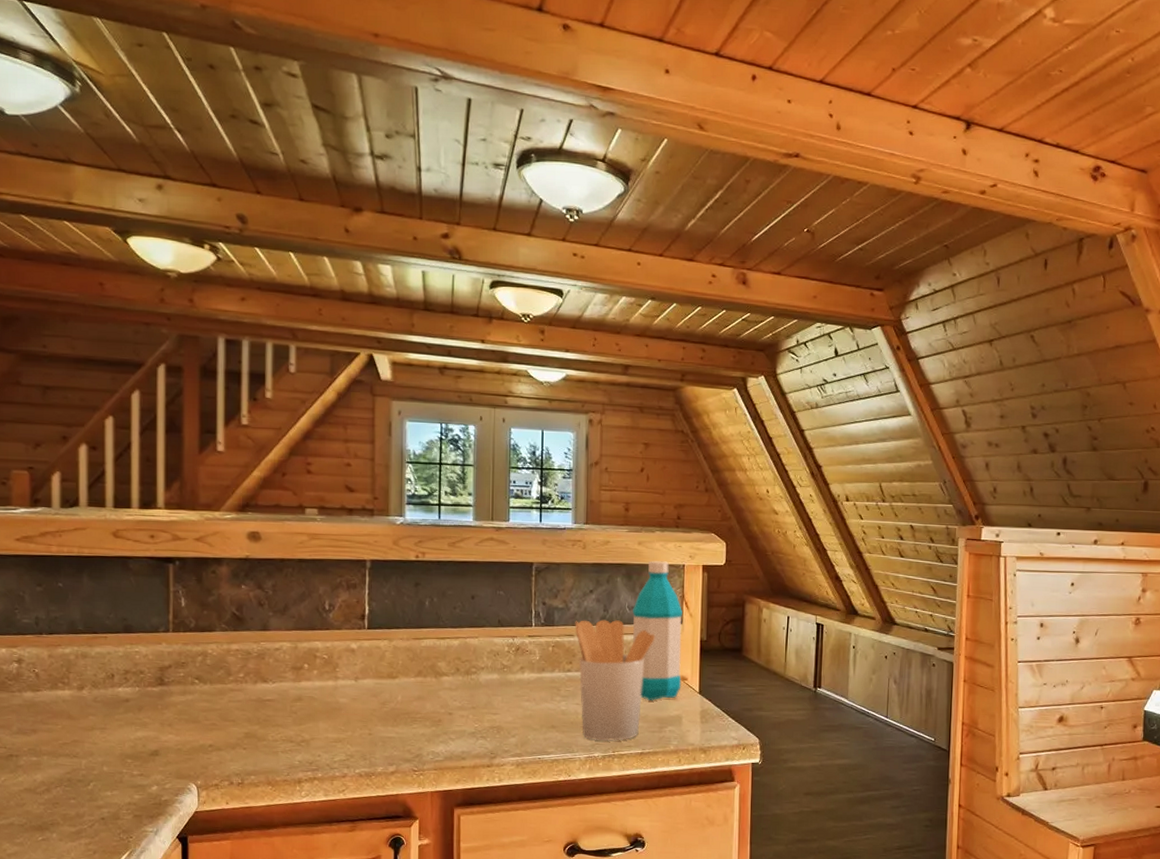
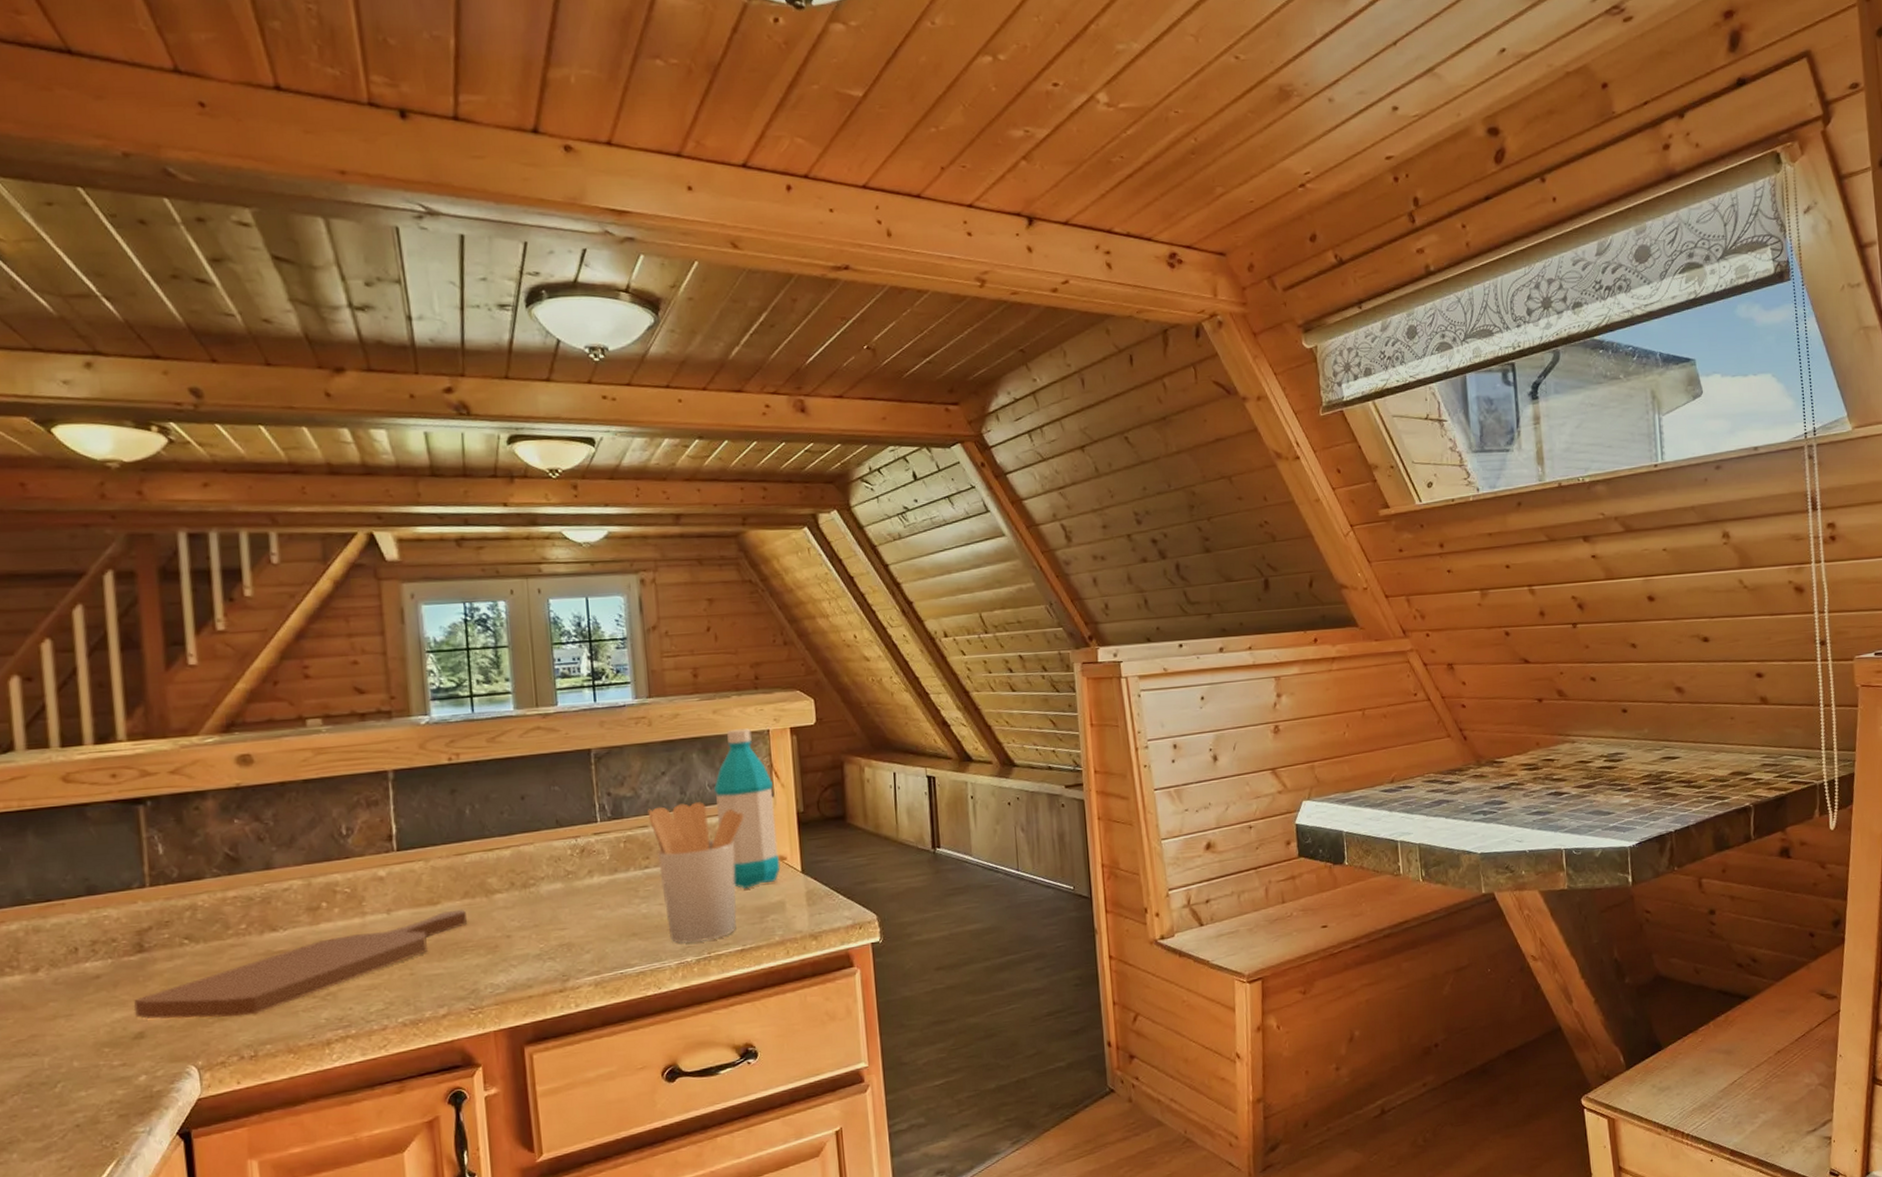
cutting board: none [152,685,418,750] -> present [133,909,467,1019]

